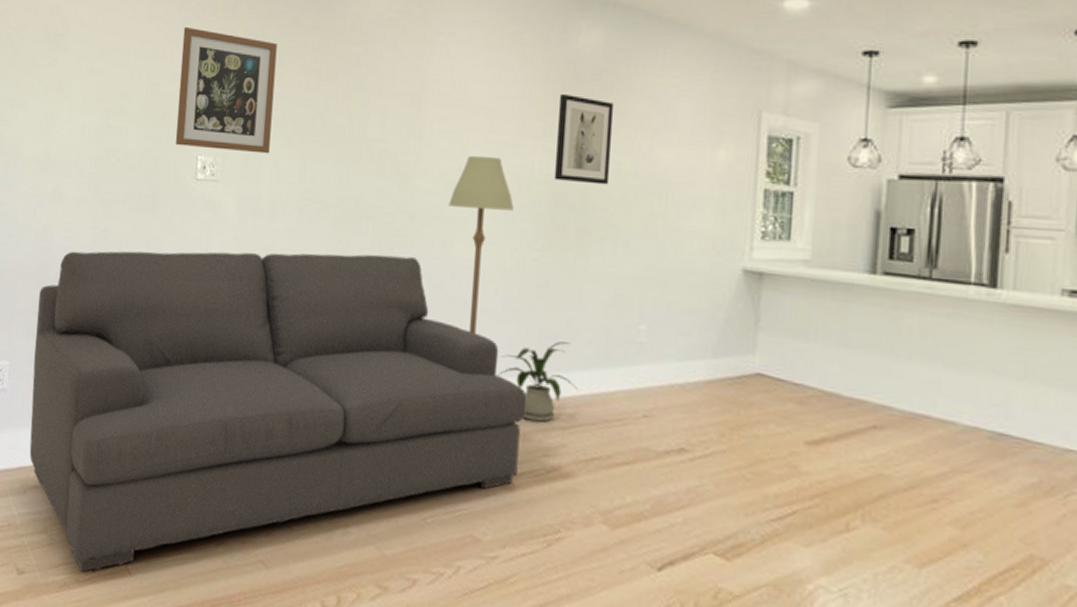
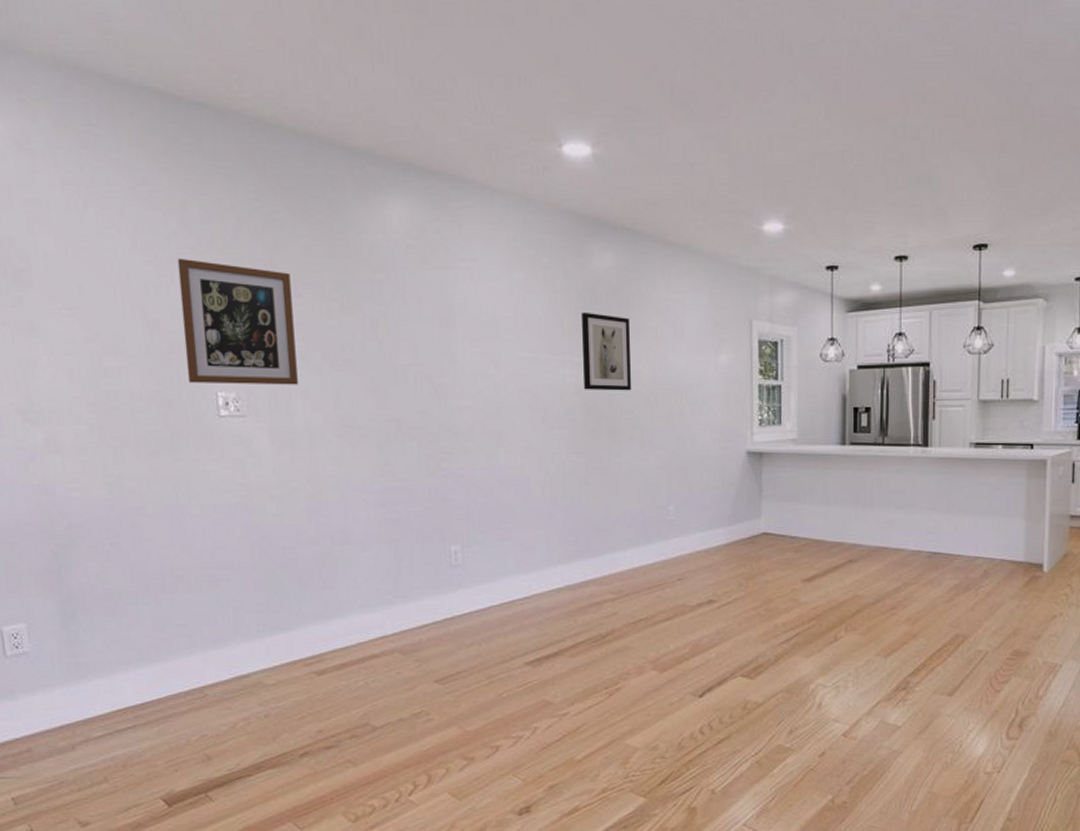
sofa: present [29,251,527,573] -> none [50,471,580,810]
floor lamp: present [448,155,514,334] -> none [489,372,550,532]
house plant: present [496,341,578,422] -> none [550,528,622,598]

